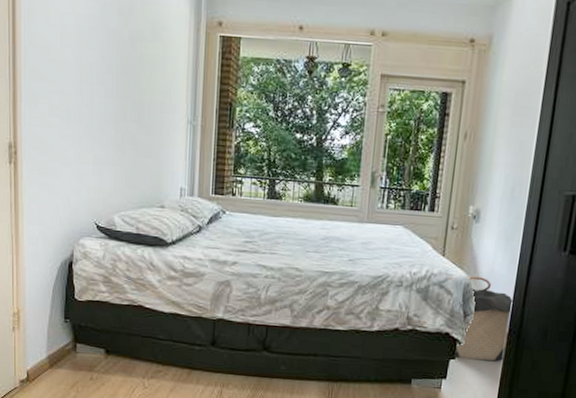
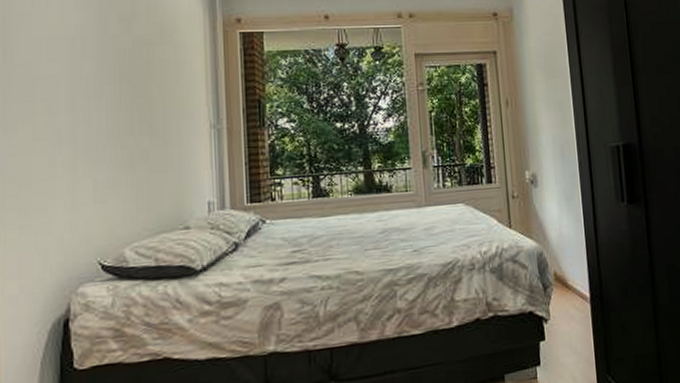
laundry hamper: present [453,276,515,361] -> none [540,243,592,339]

